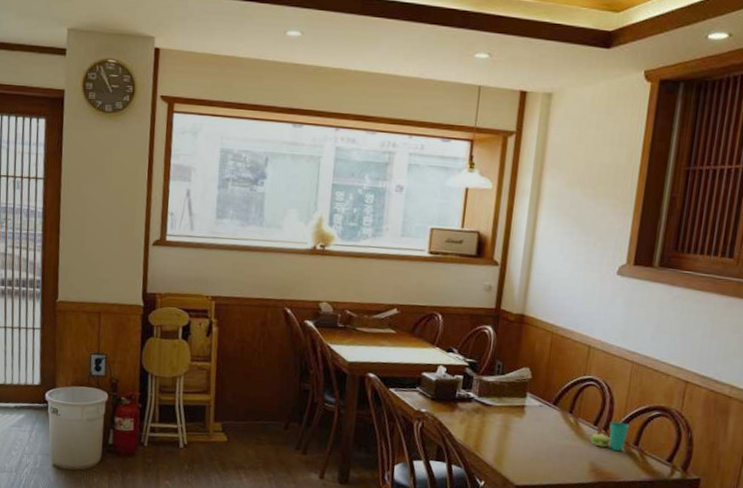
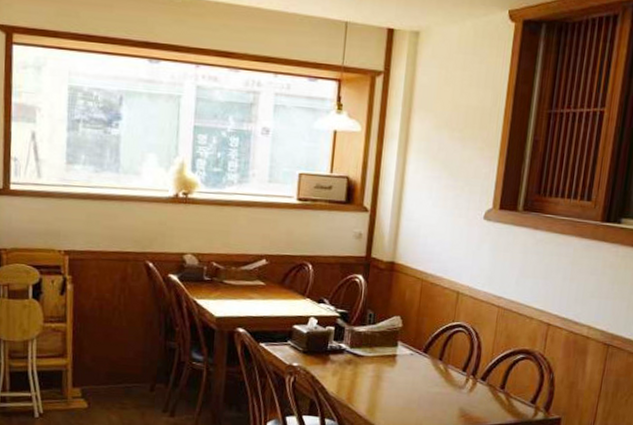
cup: present [591,421,630,452] -> none [460,366,496,396]

